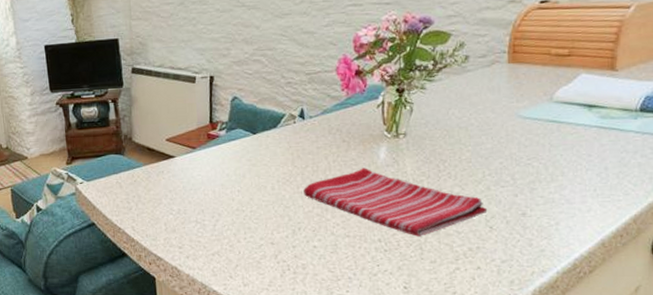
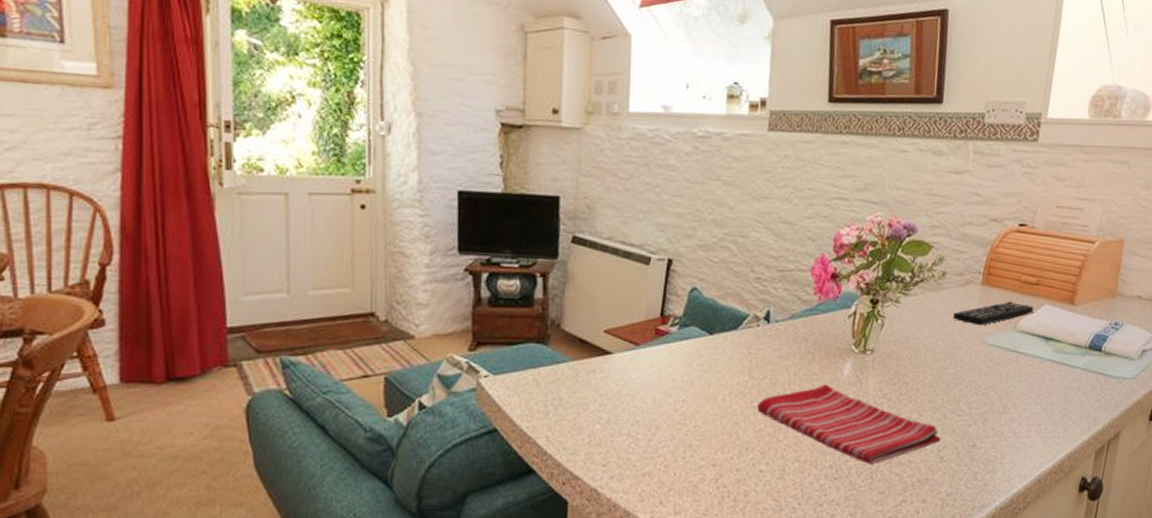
remote control: none [483,74,570,101] -> present [953,301,1034,326]

